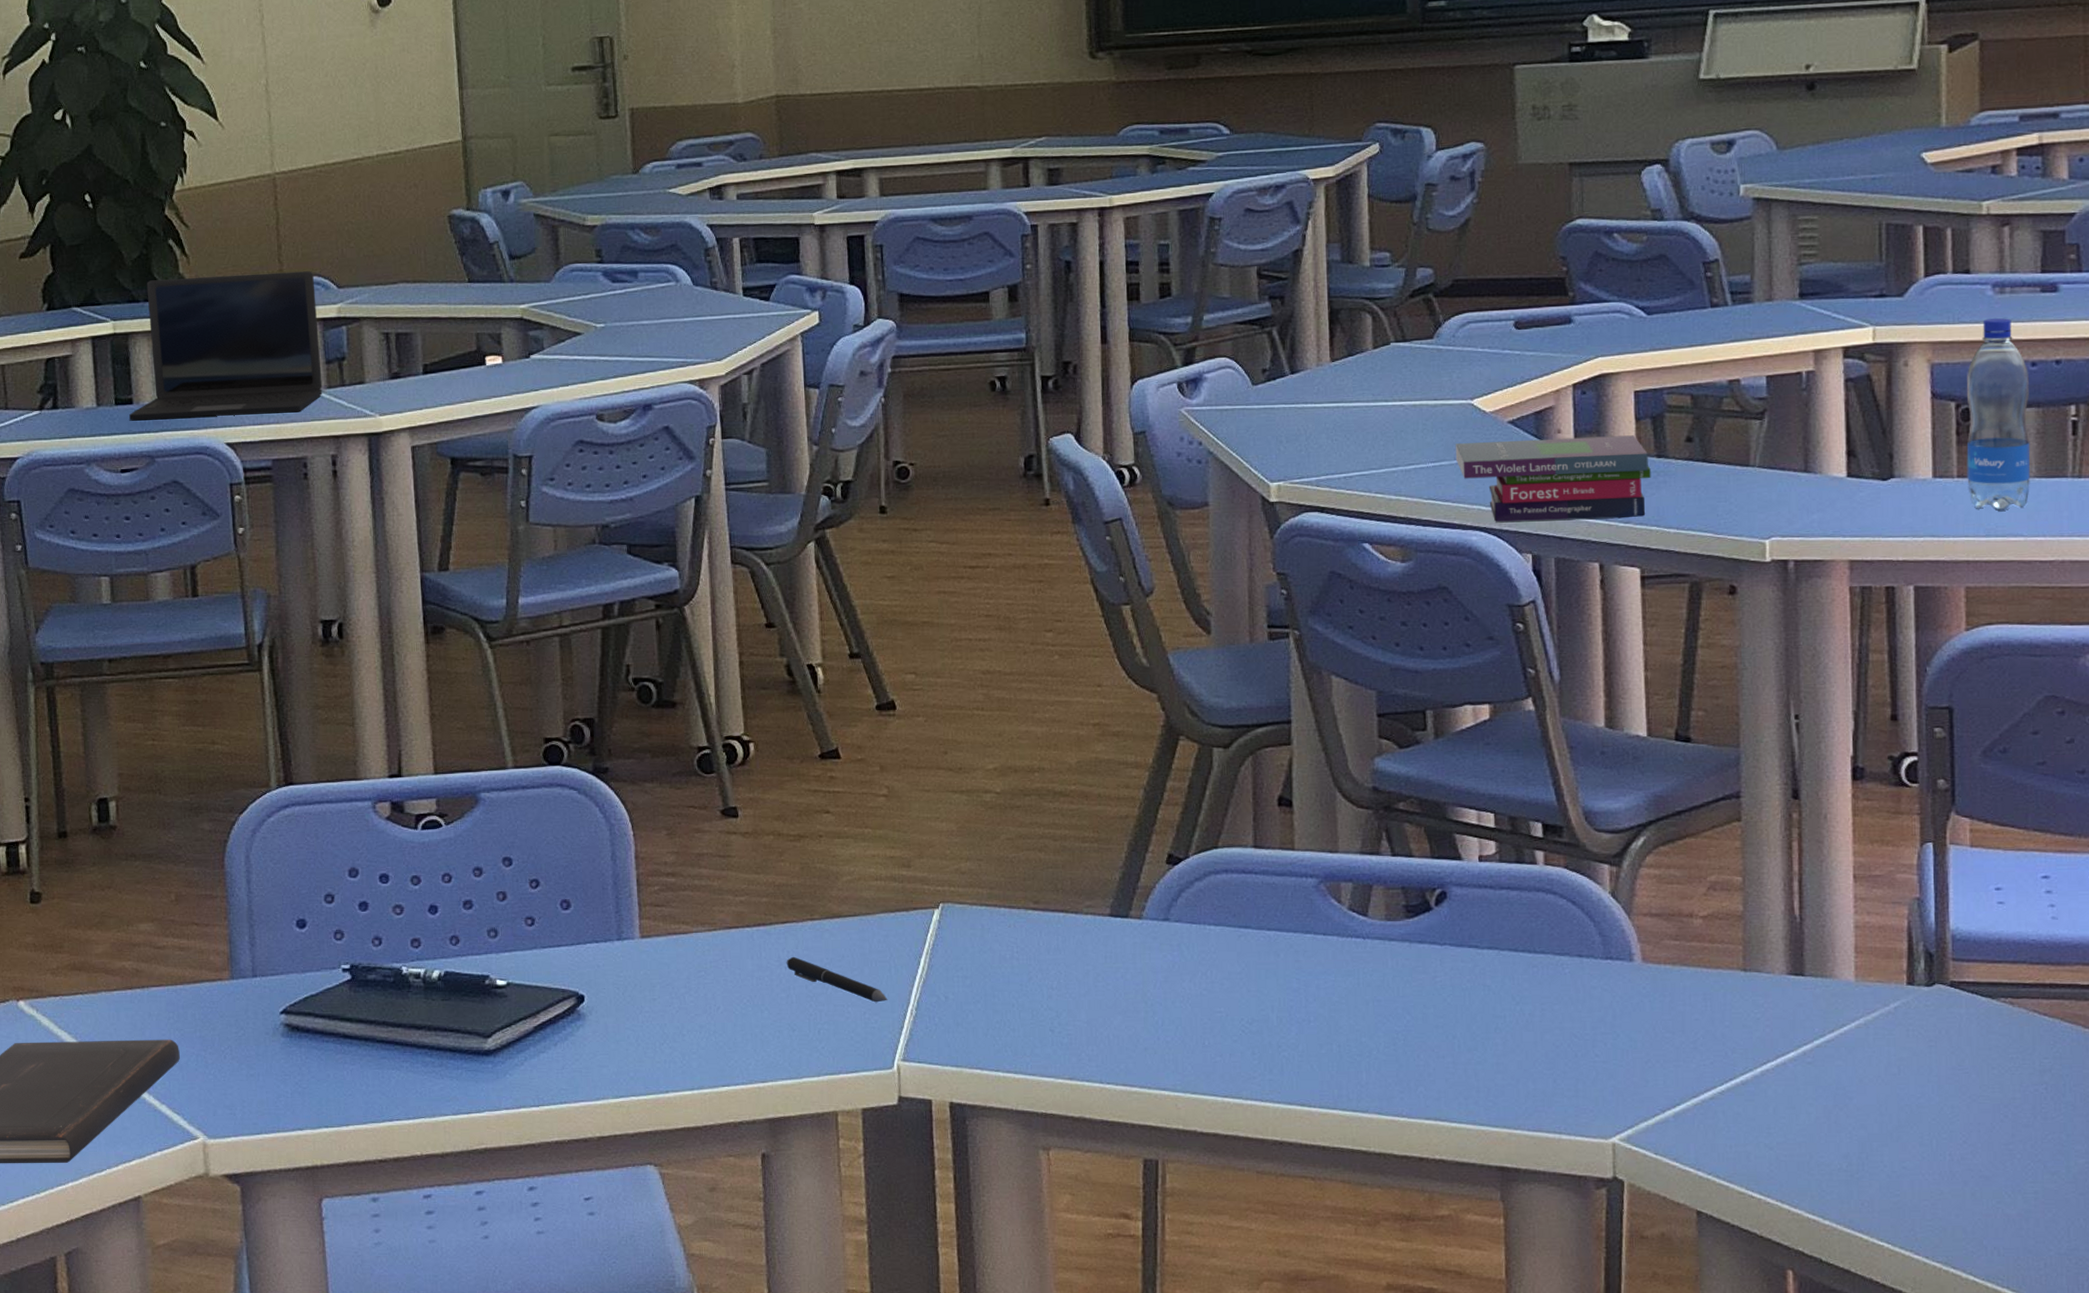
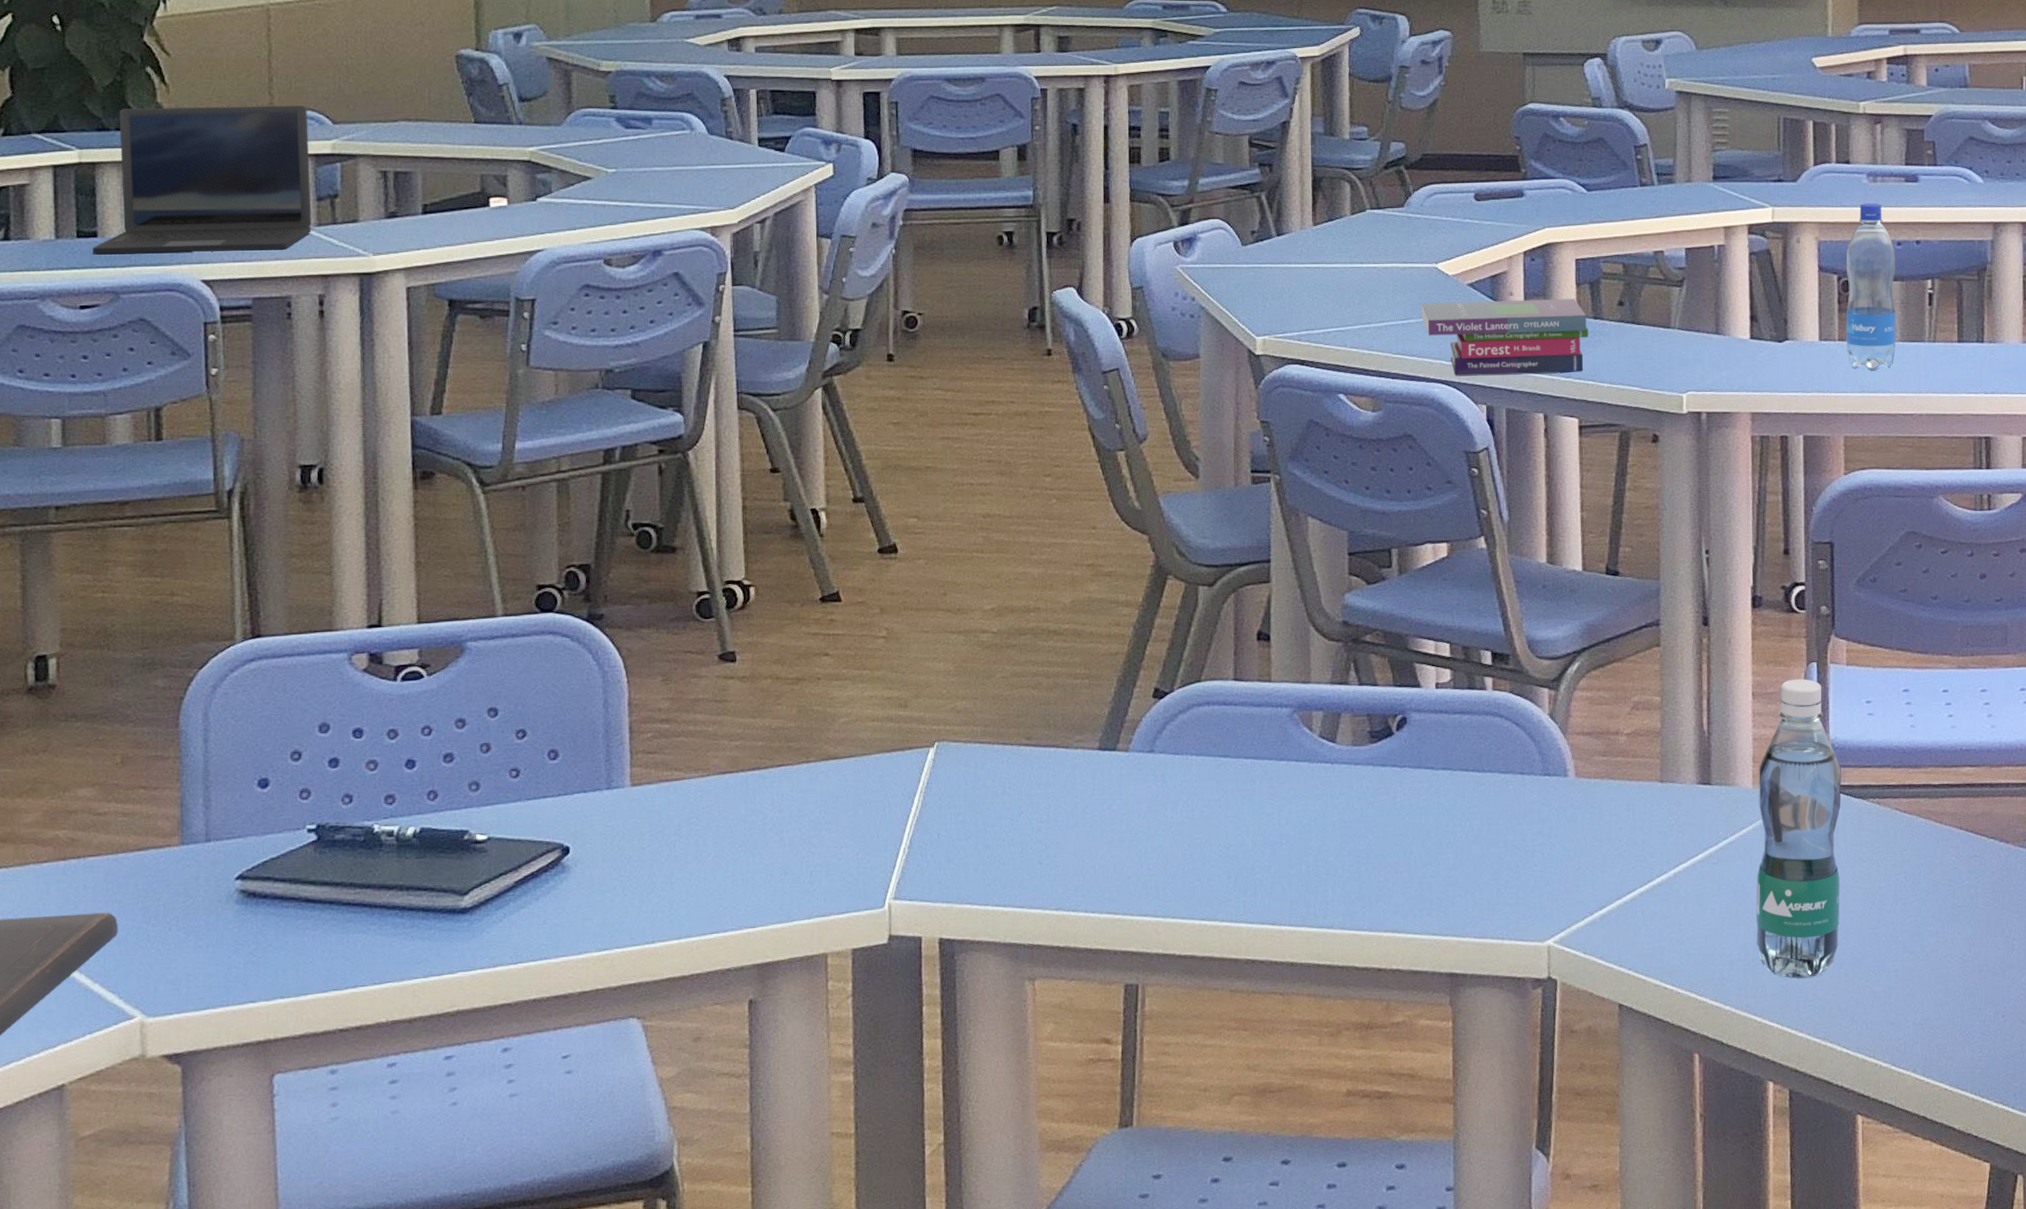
pen: present [786,956,888,1003] -> none [780,799,881,843]
bottle: none [1860,861,1965,1195] -> present [1756,679,1841,979]

